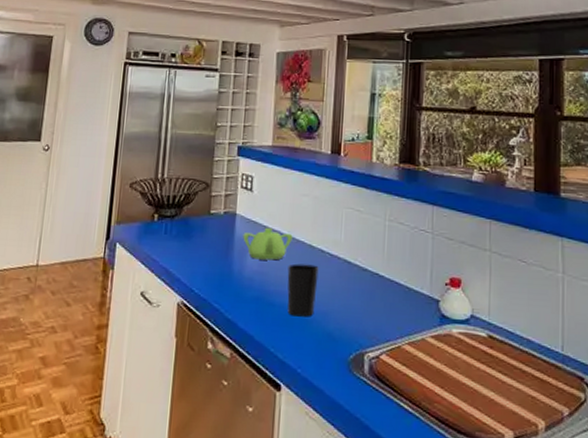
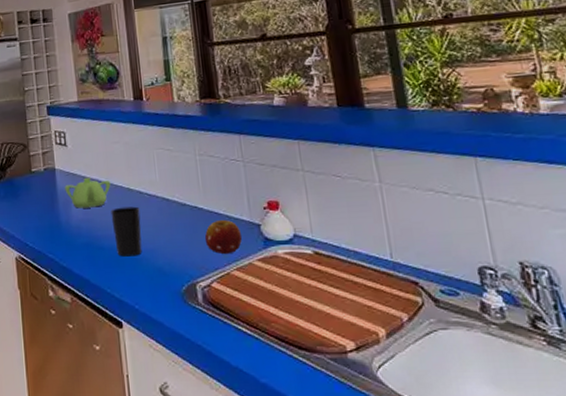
fruit: none [380,290,419,327] -> present [204,219,242,255]

